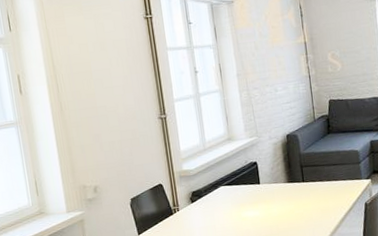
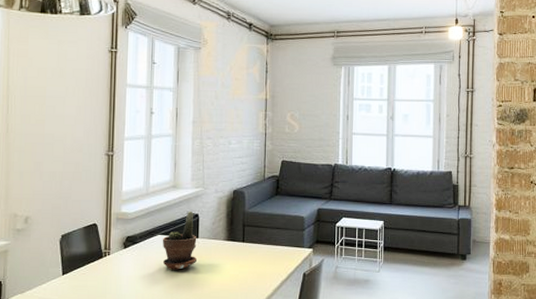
potted plant: none [226,159,262,217] -> present [162,211,197,270]

